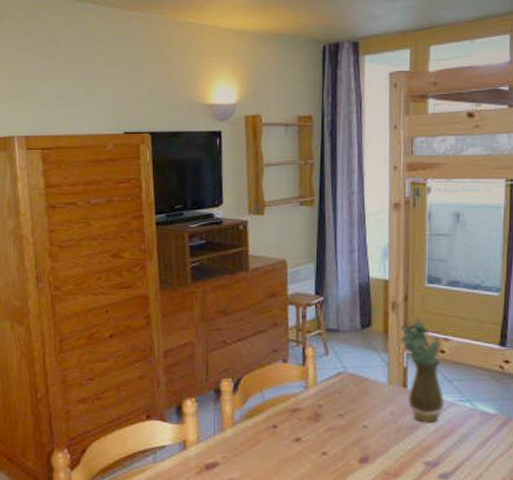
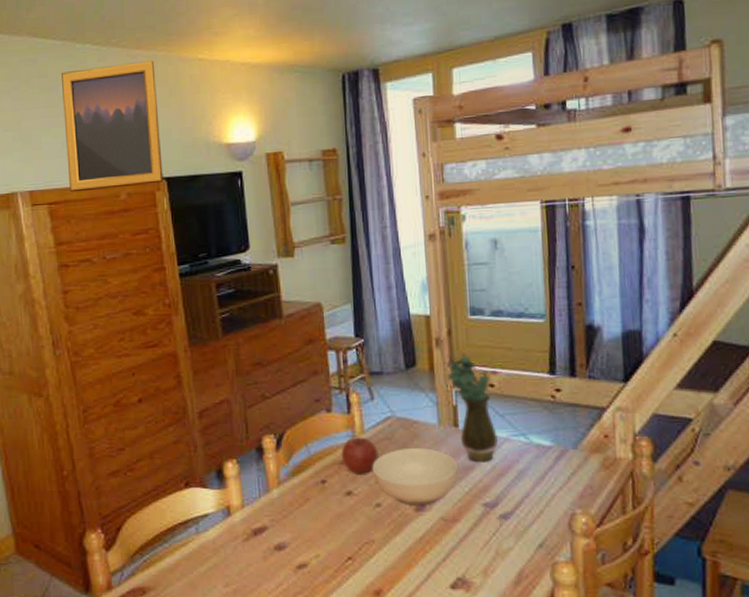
picture frame: none [61,22,148,140] -> present [60,61,163,193]
fruit: none [293,388,330,423] -> present [341,437,380,474]
bowl: none [321,403,404,458] -> present [372,448,458,506]

